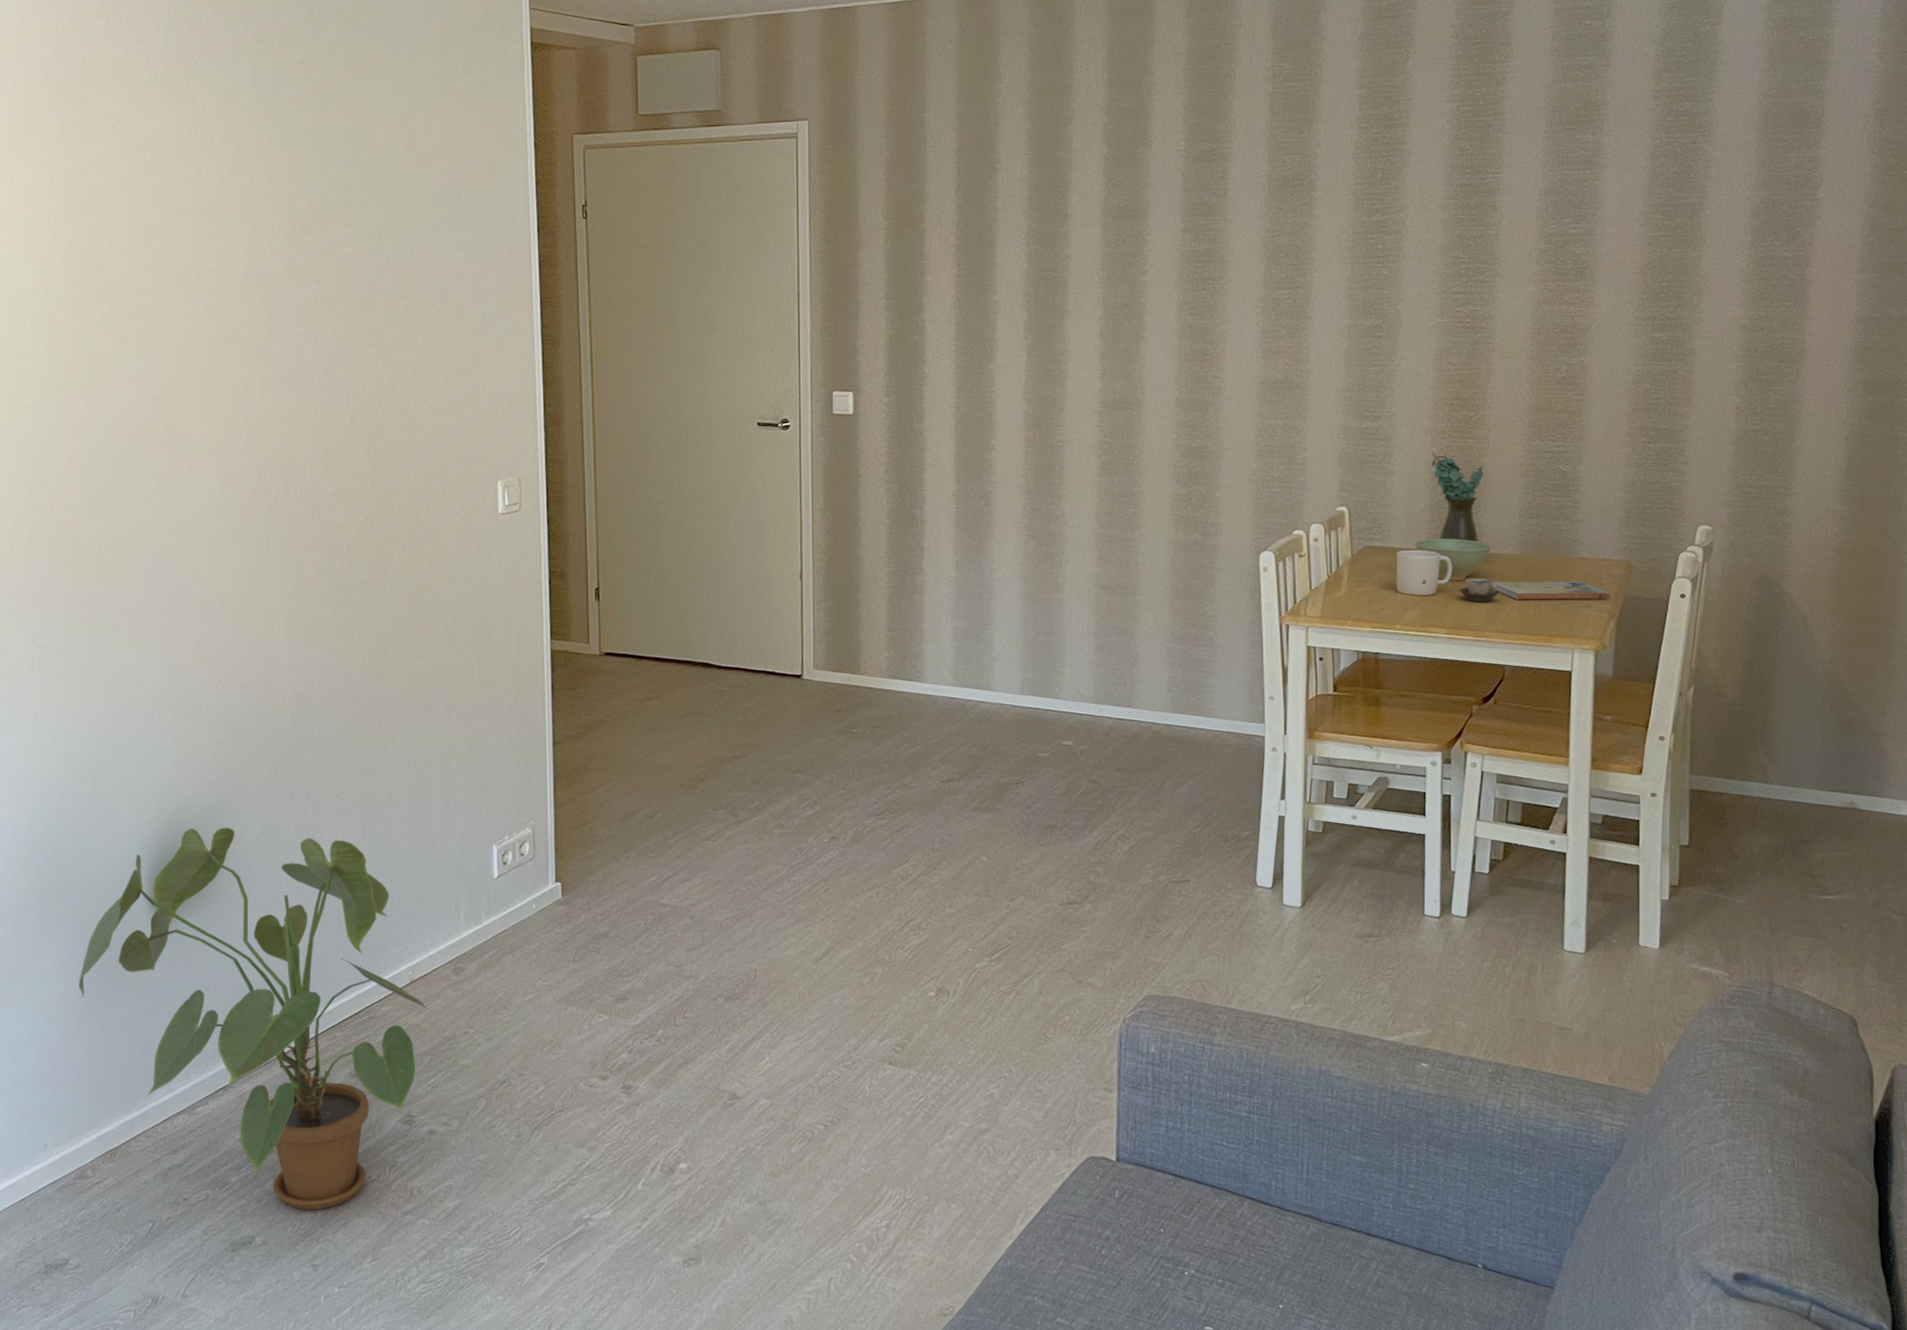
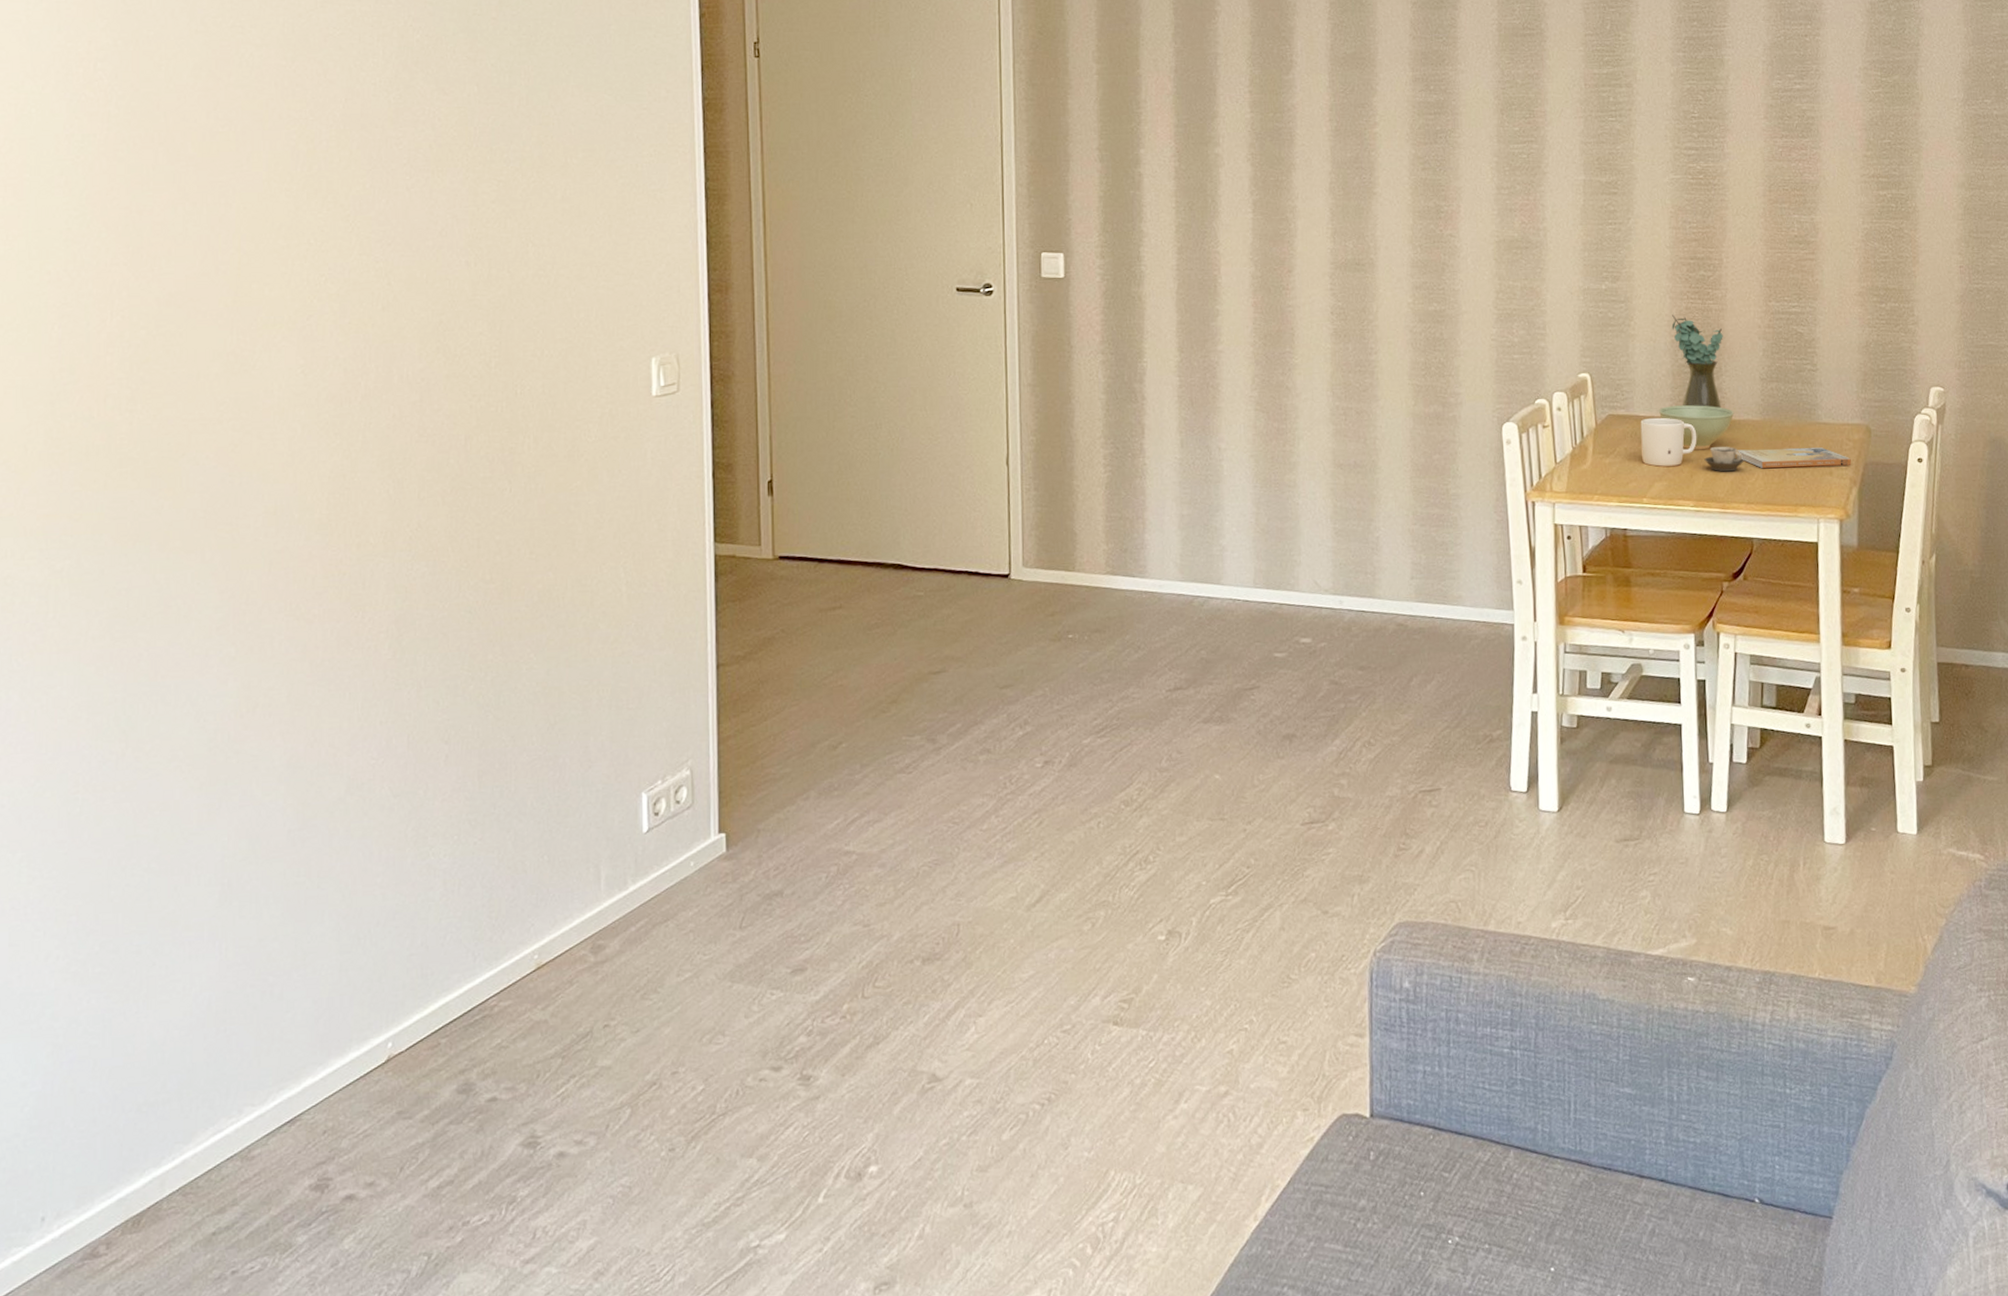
house plant: present [79,828,435,1210] -> none [96,789,568,1271]

